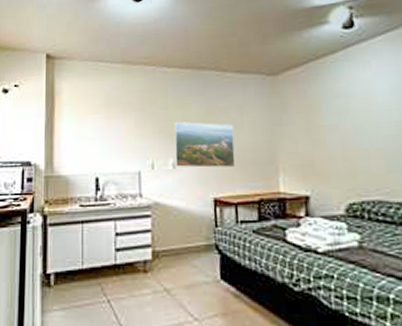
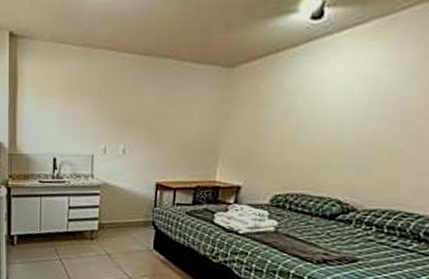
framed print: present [174,122,236,168] -> none [124,110,183,157]

